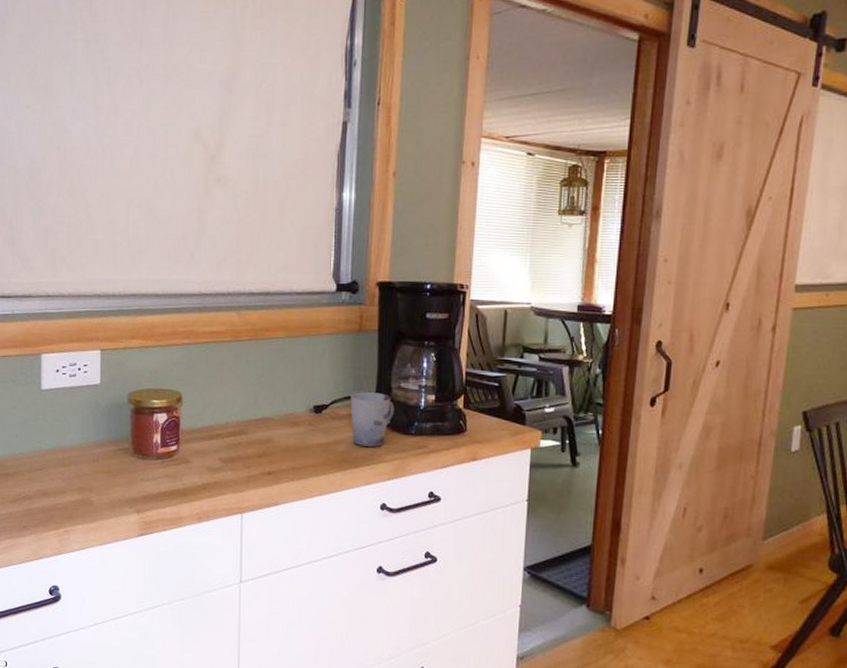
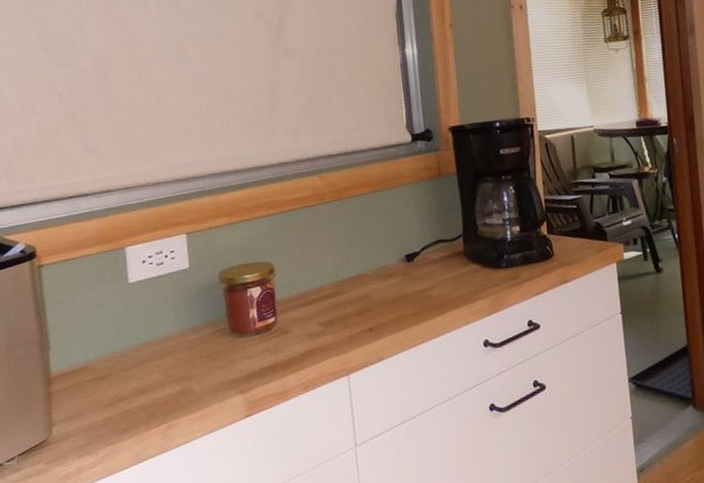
cup: present [350,392,395,447] -> none [438,232,484,287]

